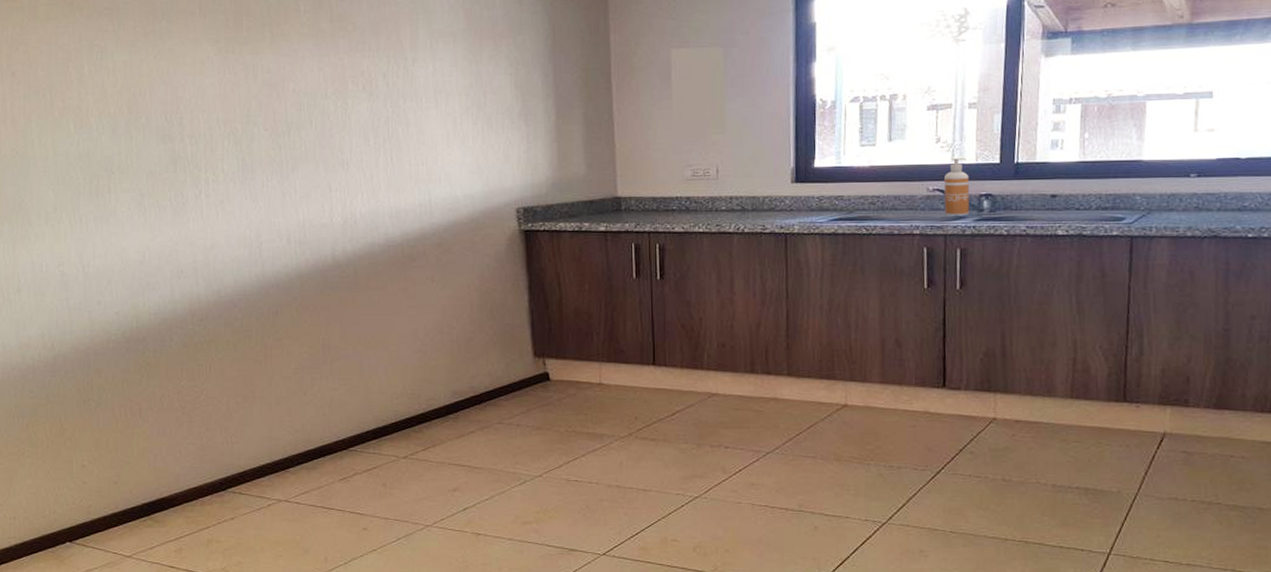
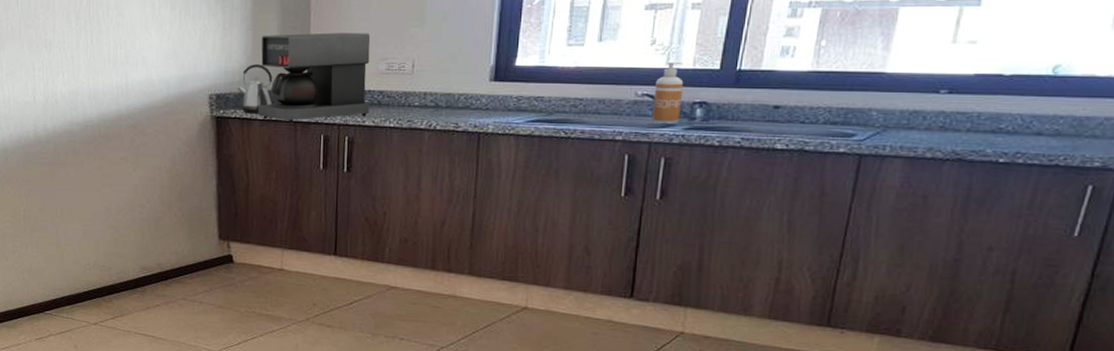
kettle: none [544,175,581,226] -> present [237,63,273,114]
coffee maker: none [566,141,678,234] -> present [258,33,371,124]

